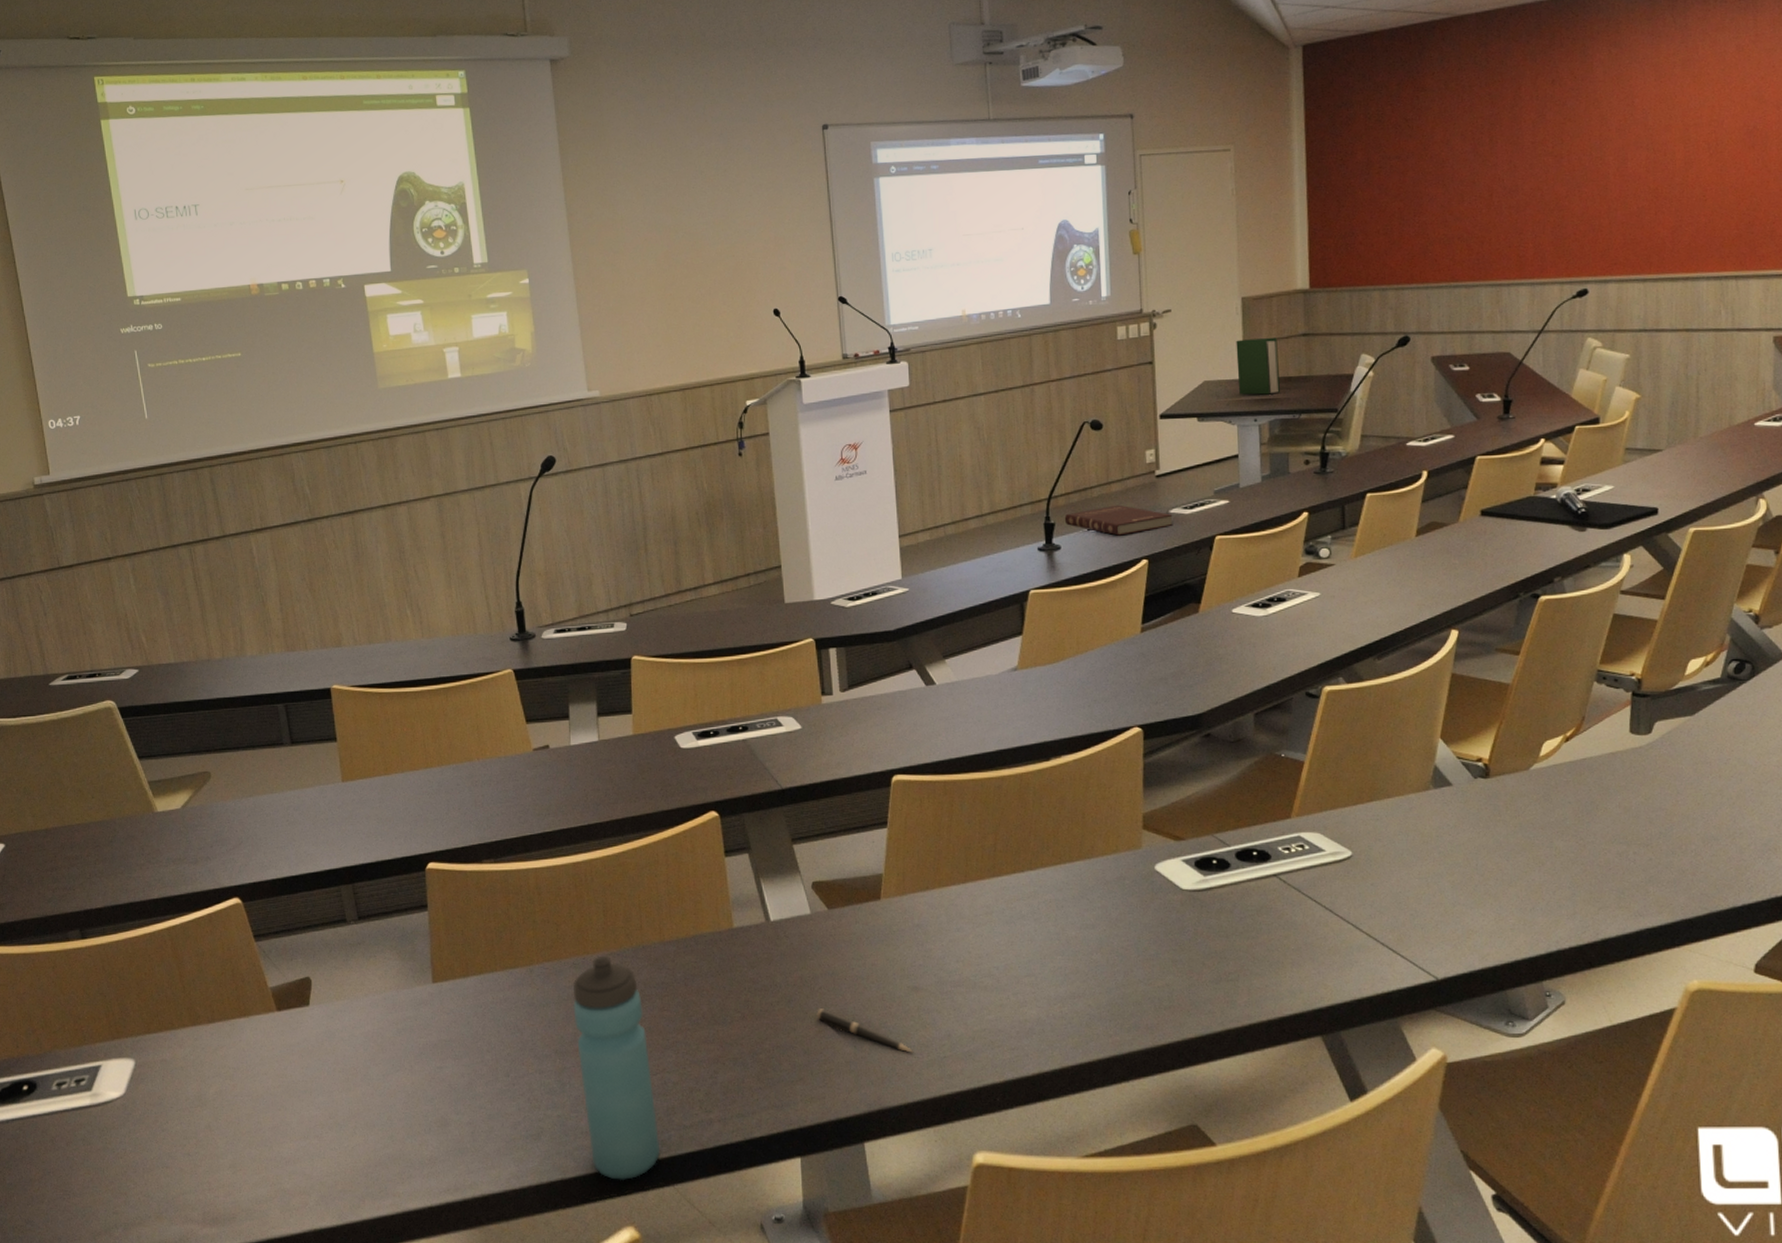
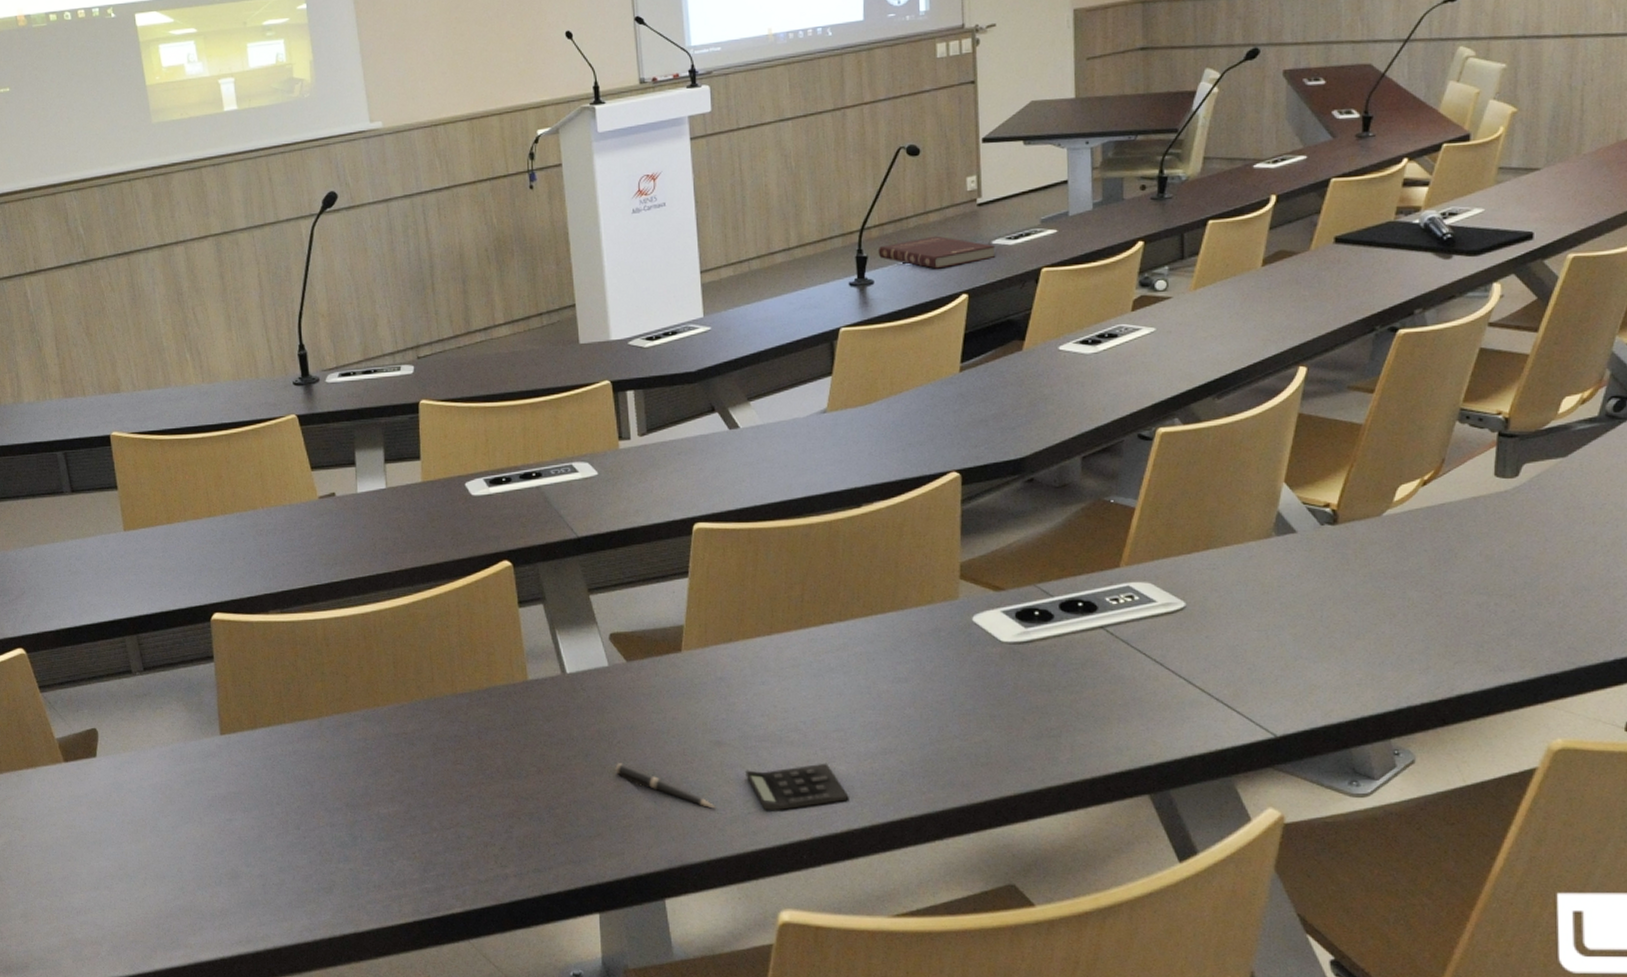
water bottle: present [572,957,661,1181] -> none [363,709,455,935]
calculator: none [941,1007,1040,1056] -> present [745,763,849,813]
binder: present [1236,338,1280,395] -> none [1066,53,1114,116]

